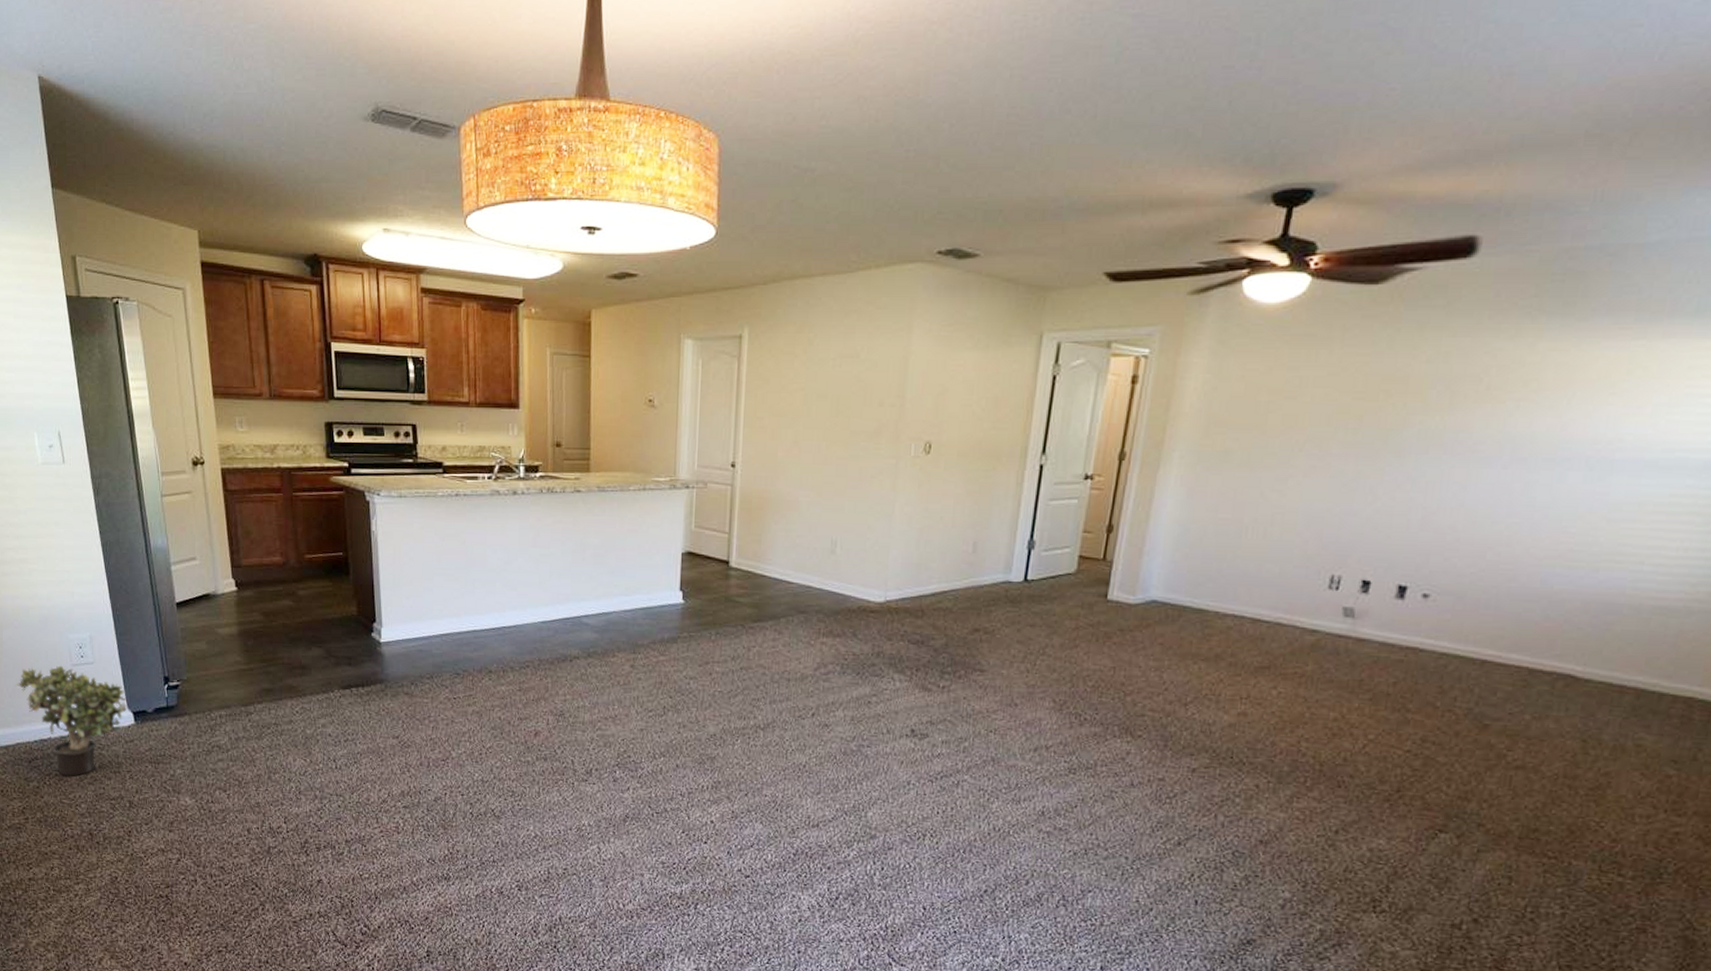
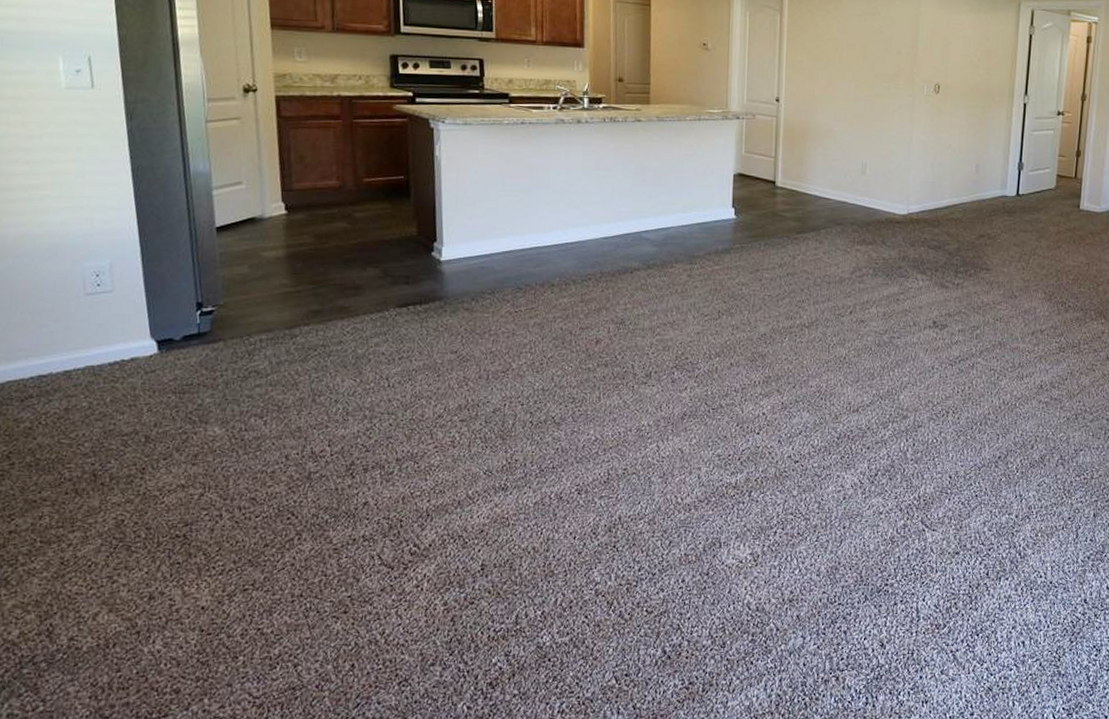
potted plant: present [15,665,128,776] -> none [11,295,152,413]

